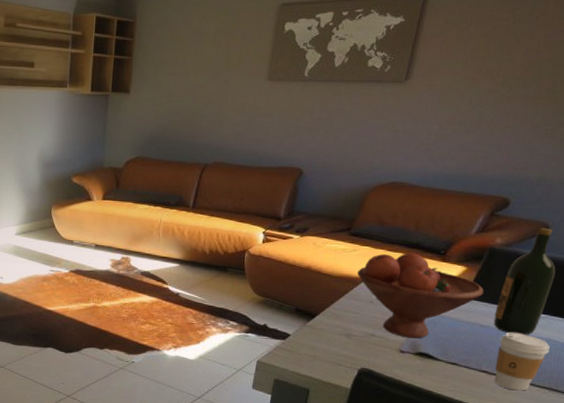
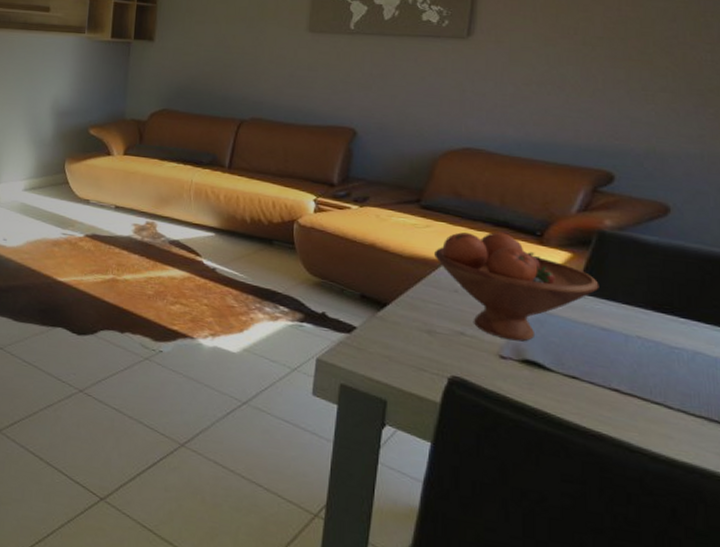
wine bottle: present [493,227,556,335] -> none [617,209,689,345]
coffee cup: present [494,332,550,391] -> none [630,339,699,421]

